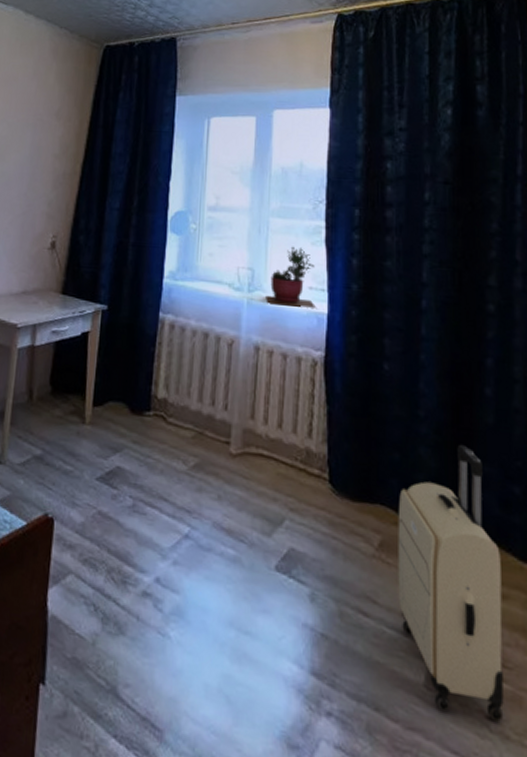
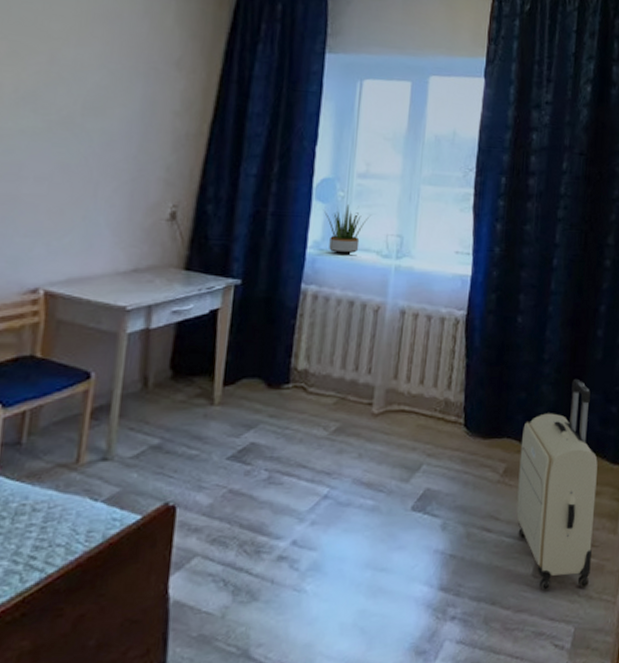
potted plant: none [178,237,221,286] -> present [324,205,370,254]
succulent plant: present [266,246,317,308] -> none [413,213,462,271]

